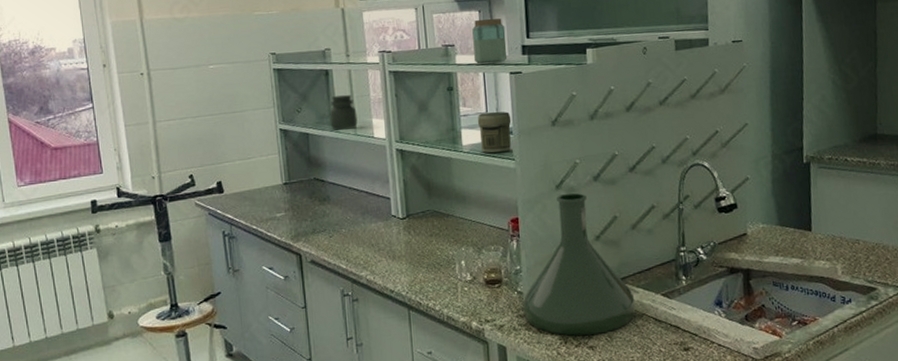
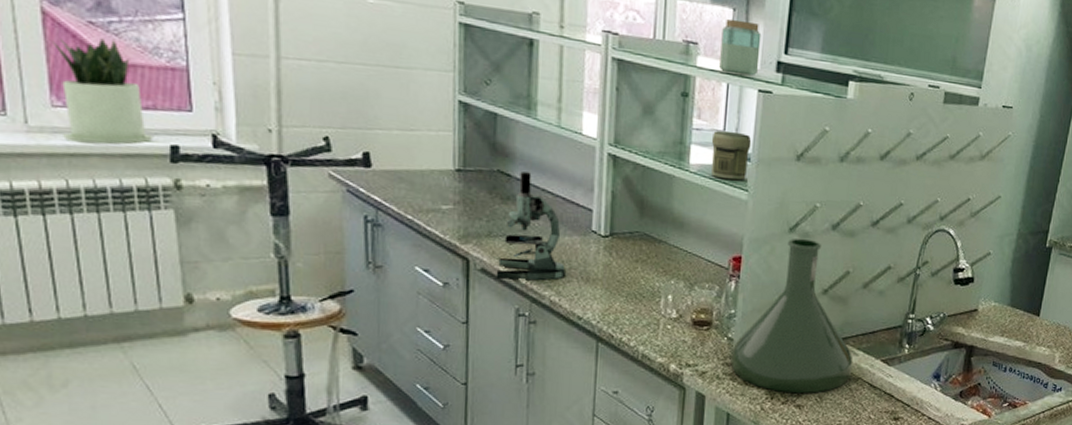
planter: none [16,132,81,210] -> present [52,38,155,146]
microscope: none [322,176,376,268] -> present [496,171,566,281]
jar: present [329,94,358,130] -> none [527,73,564,119]

